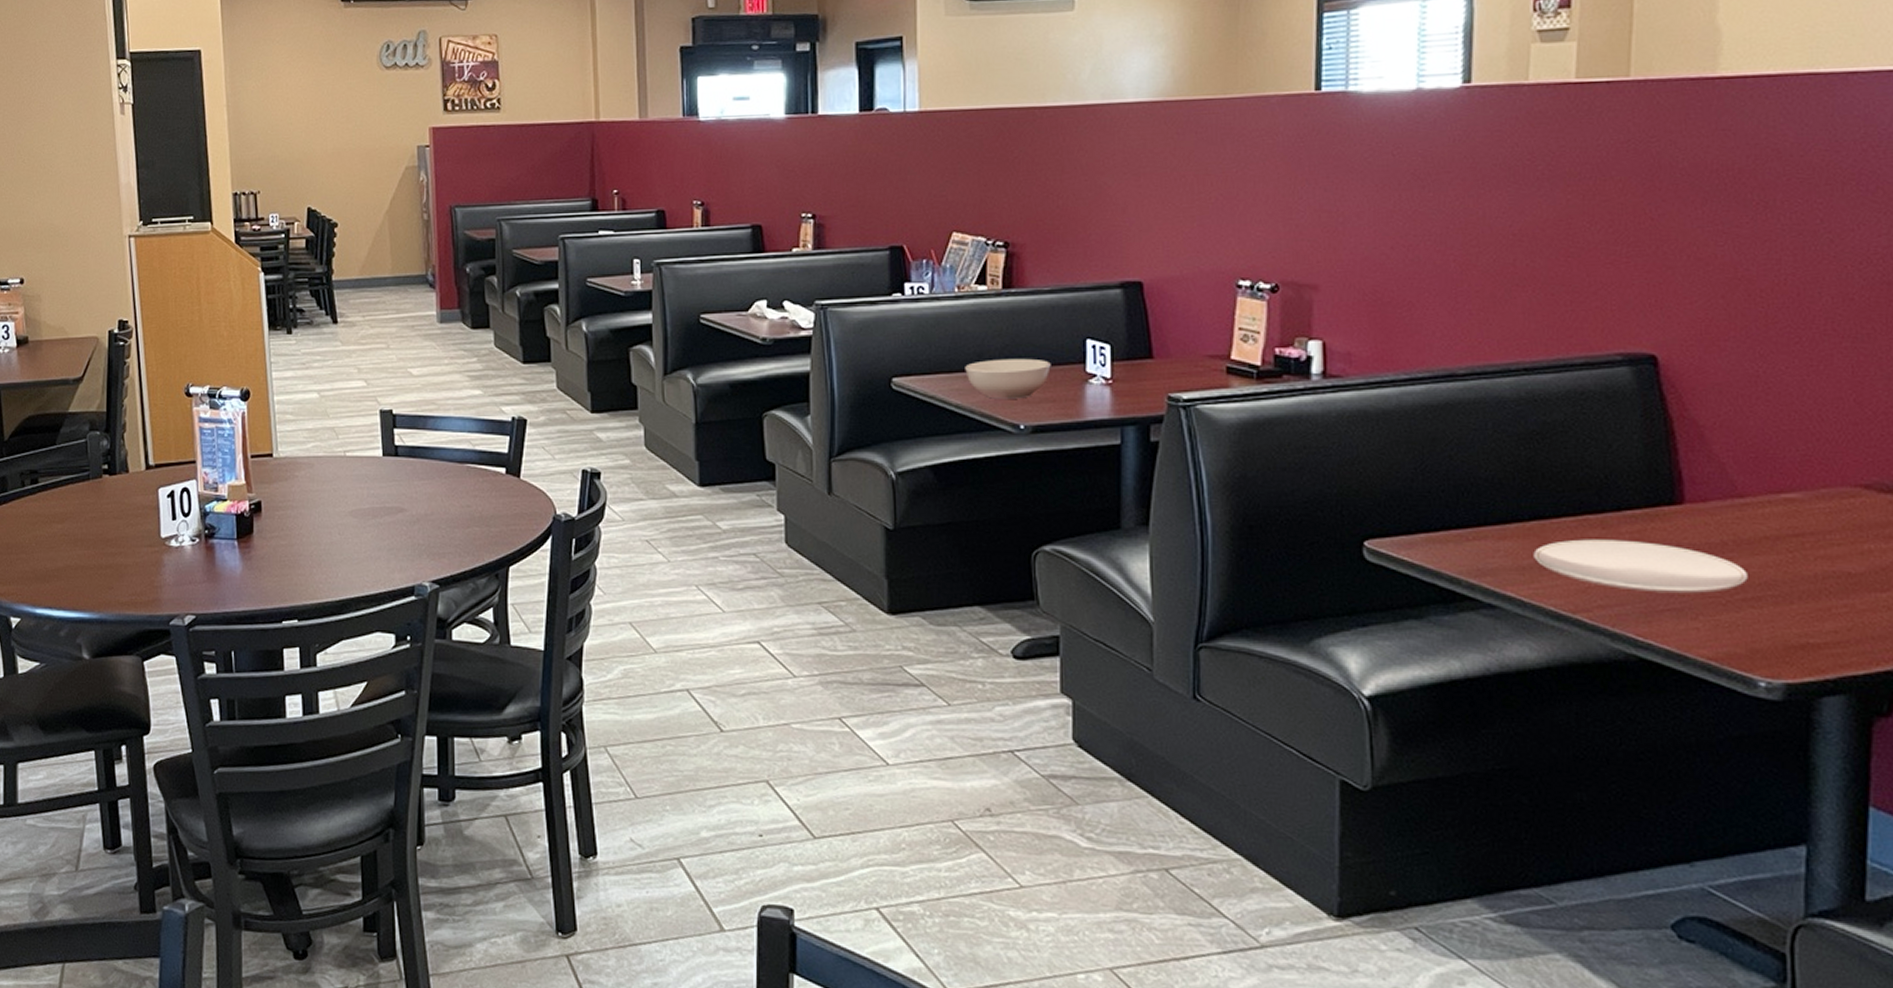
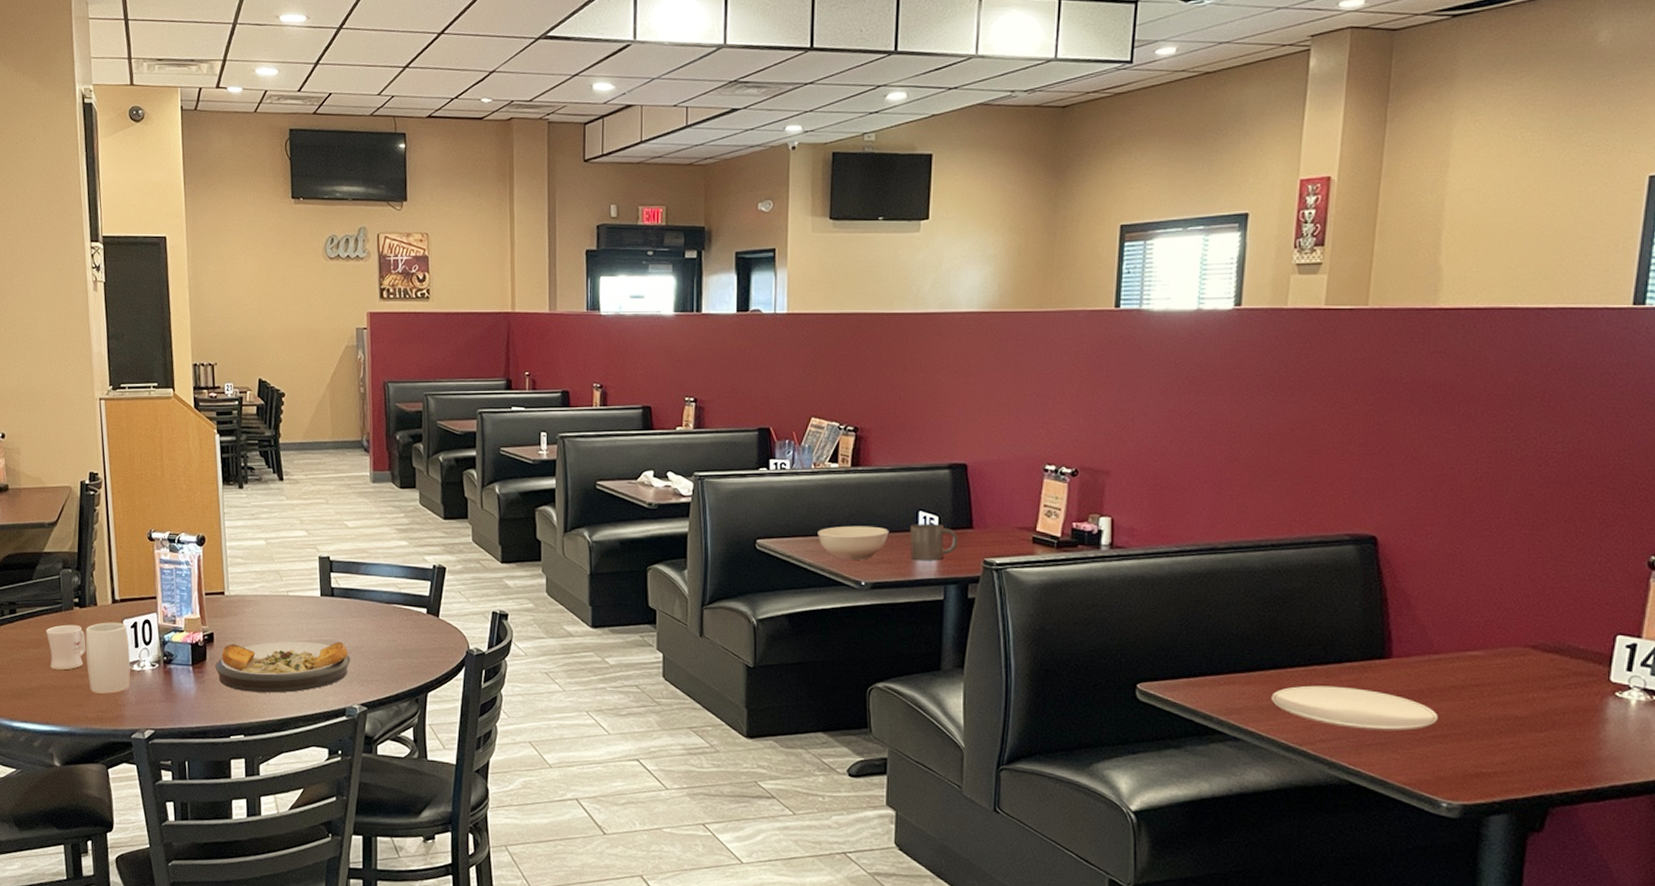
mug: none [72,495,117,548] -> present [46,624,86,671]
cup: none [116,491,168,574] -> present [85,622,131,694]
plate: none [264,508,419,570] -> present [215,641,351,693]
mug: none [1075,353,1136,397] -> present [909,523,959,560]

